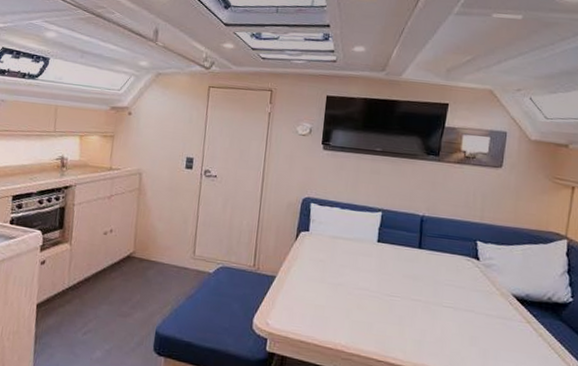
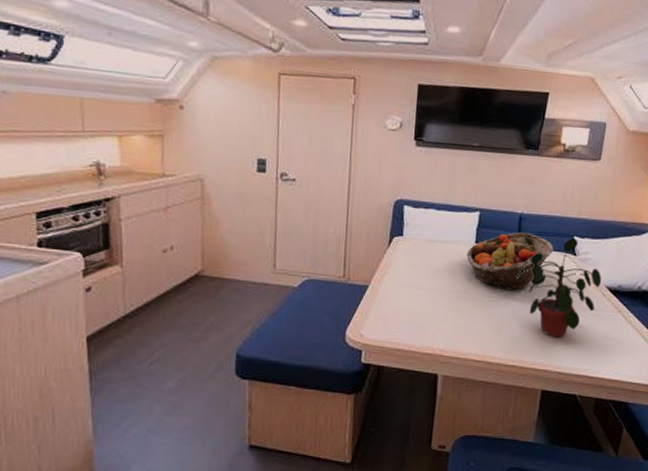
fruit basket: none [369,234,456,292] -> present [466,232,554,291]
potted plant: none [418,242,508,344] -> present [516,238,602,338]

